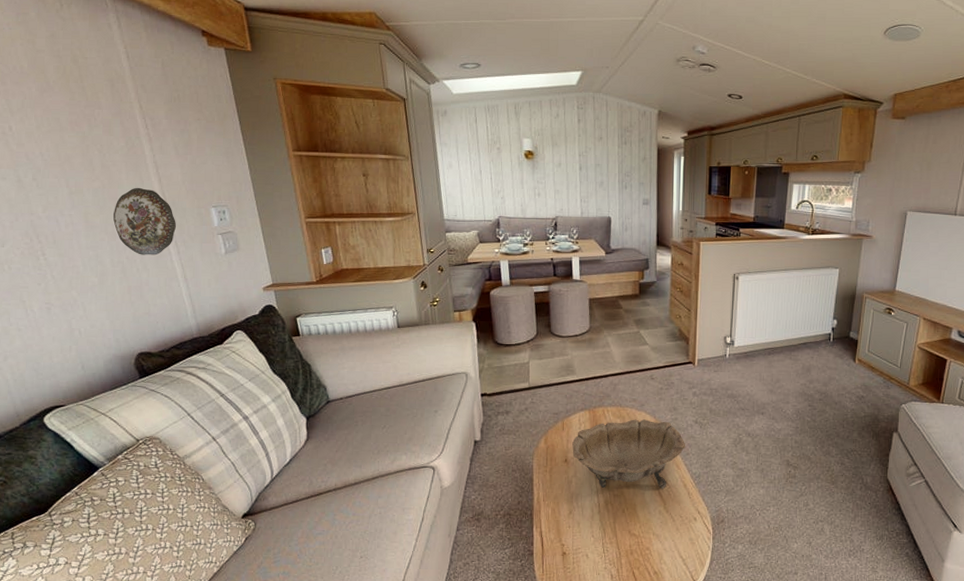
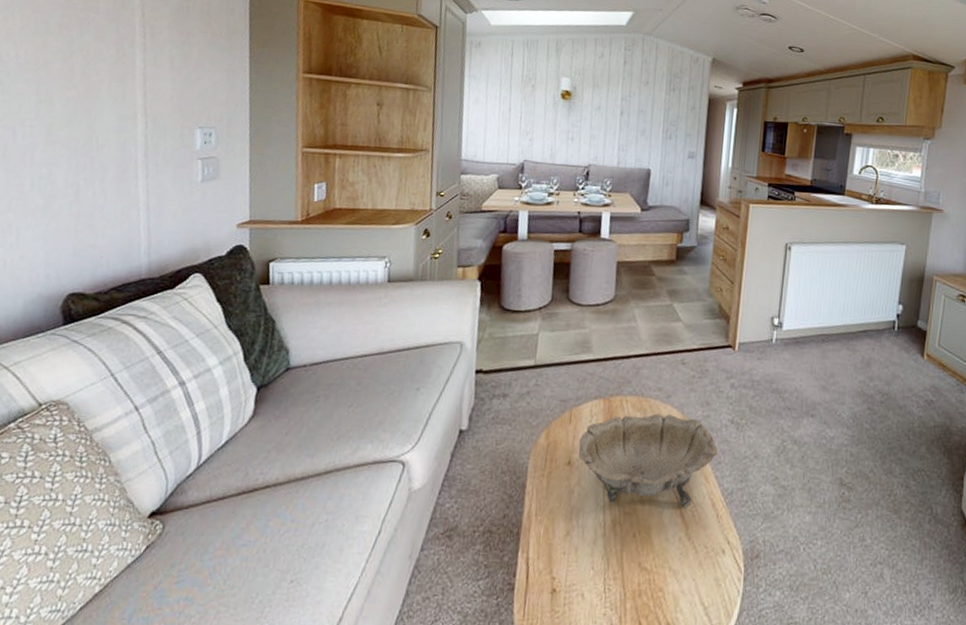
decorative plate: present [113,187,176,256] -> none [79,100,153,179]

